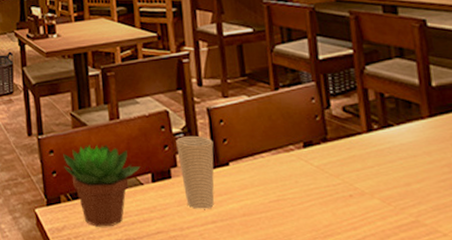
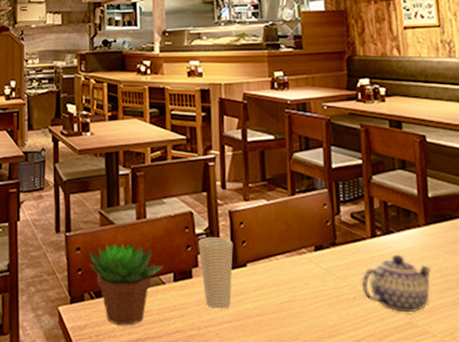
teapot: none [357,149,439,211] -> present [361,254,432,313]

